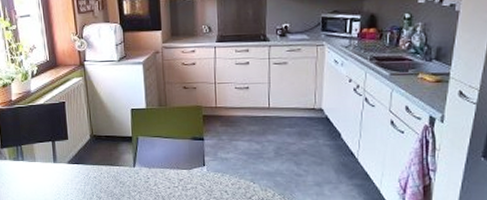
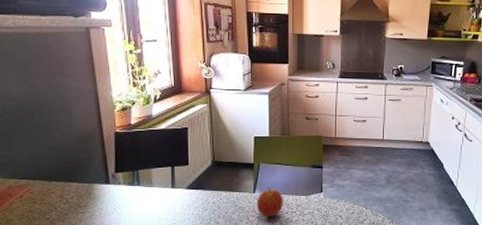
fruit: none [137,161,165,192] -> present [256,187,283,217]

